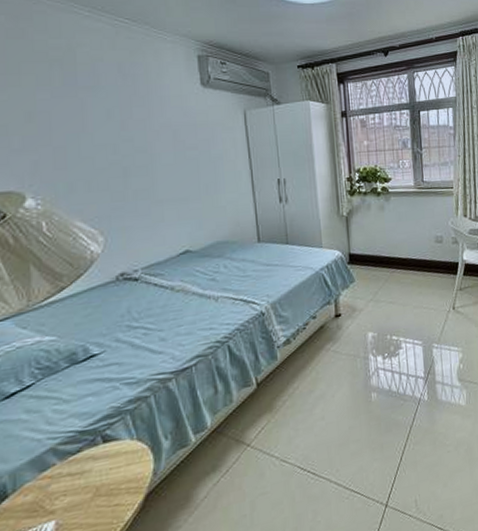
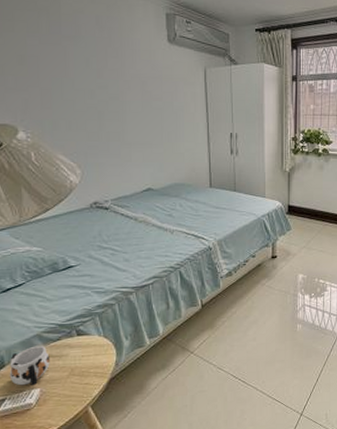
mug: none [13,462,68,521] -> present [9,345,50,386]

